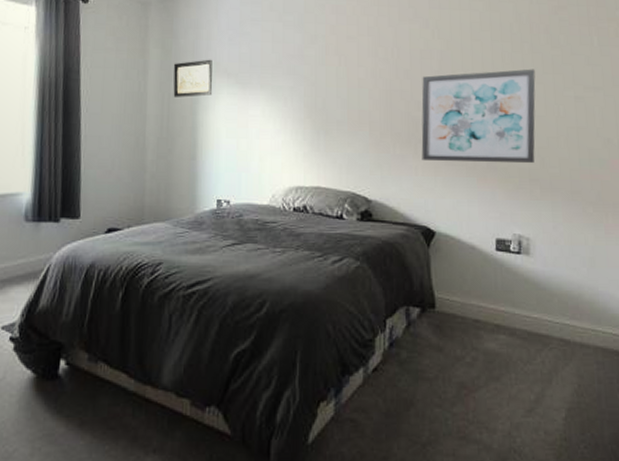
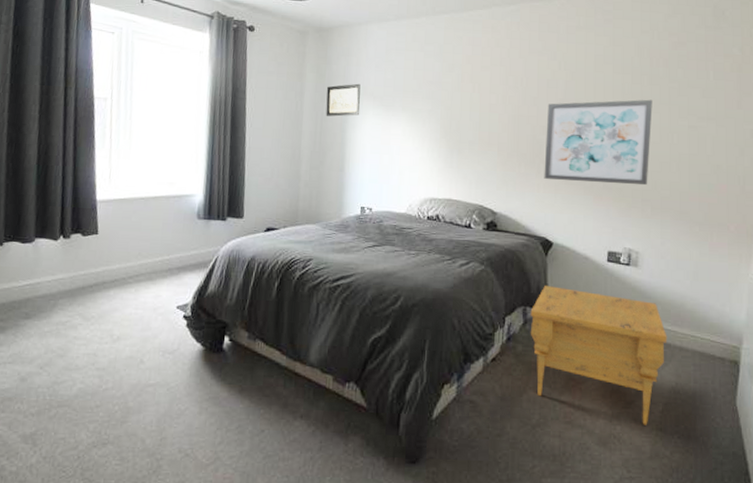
nightstand: none [414,281,567,436] -> present [530,286,667,425]

